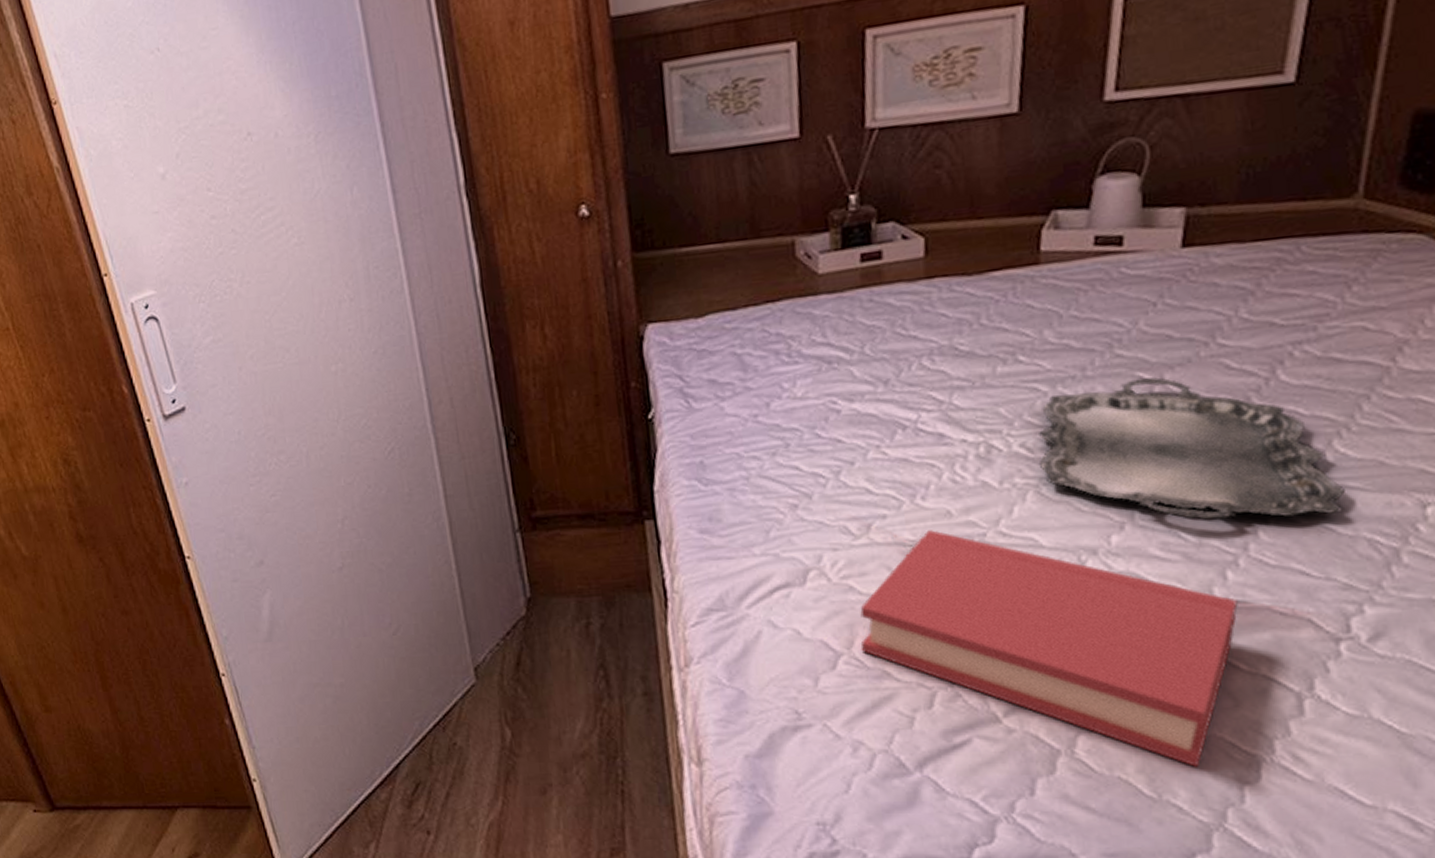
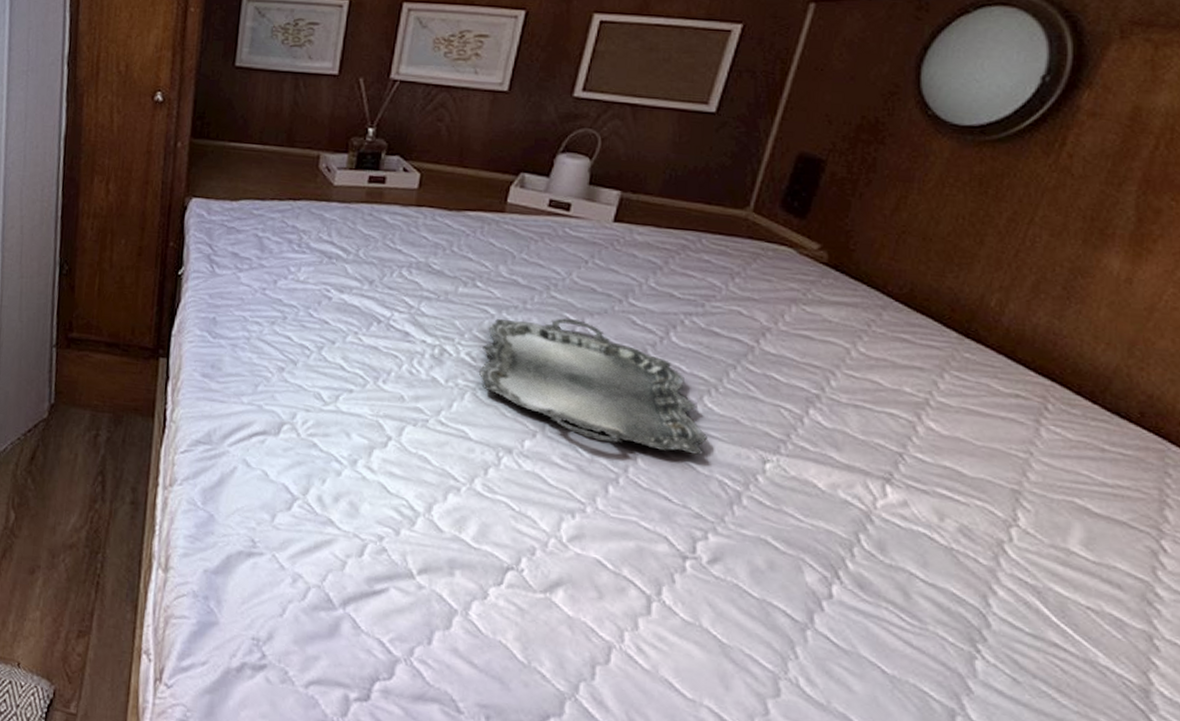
hardback book: present [860,530,1238,767] -> none [313,409,613,644]

